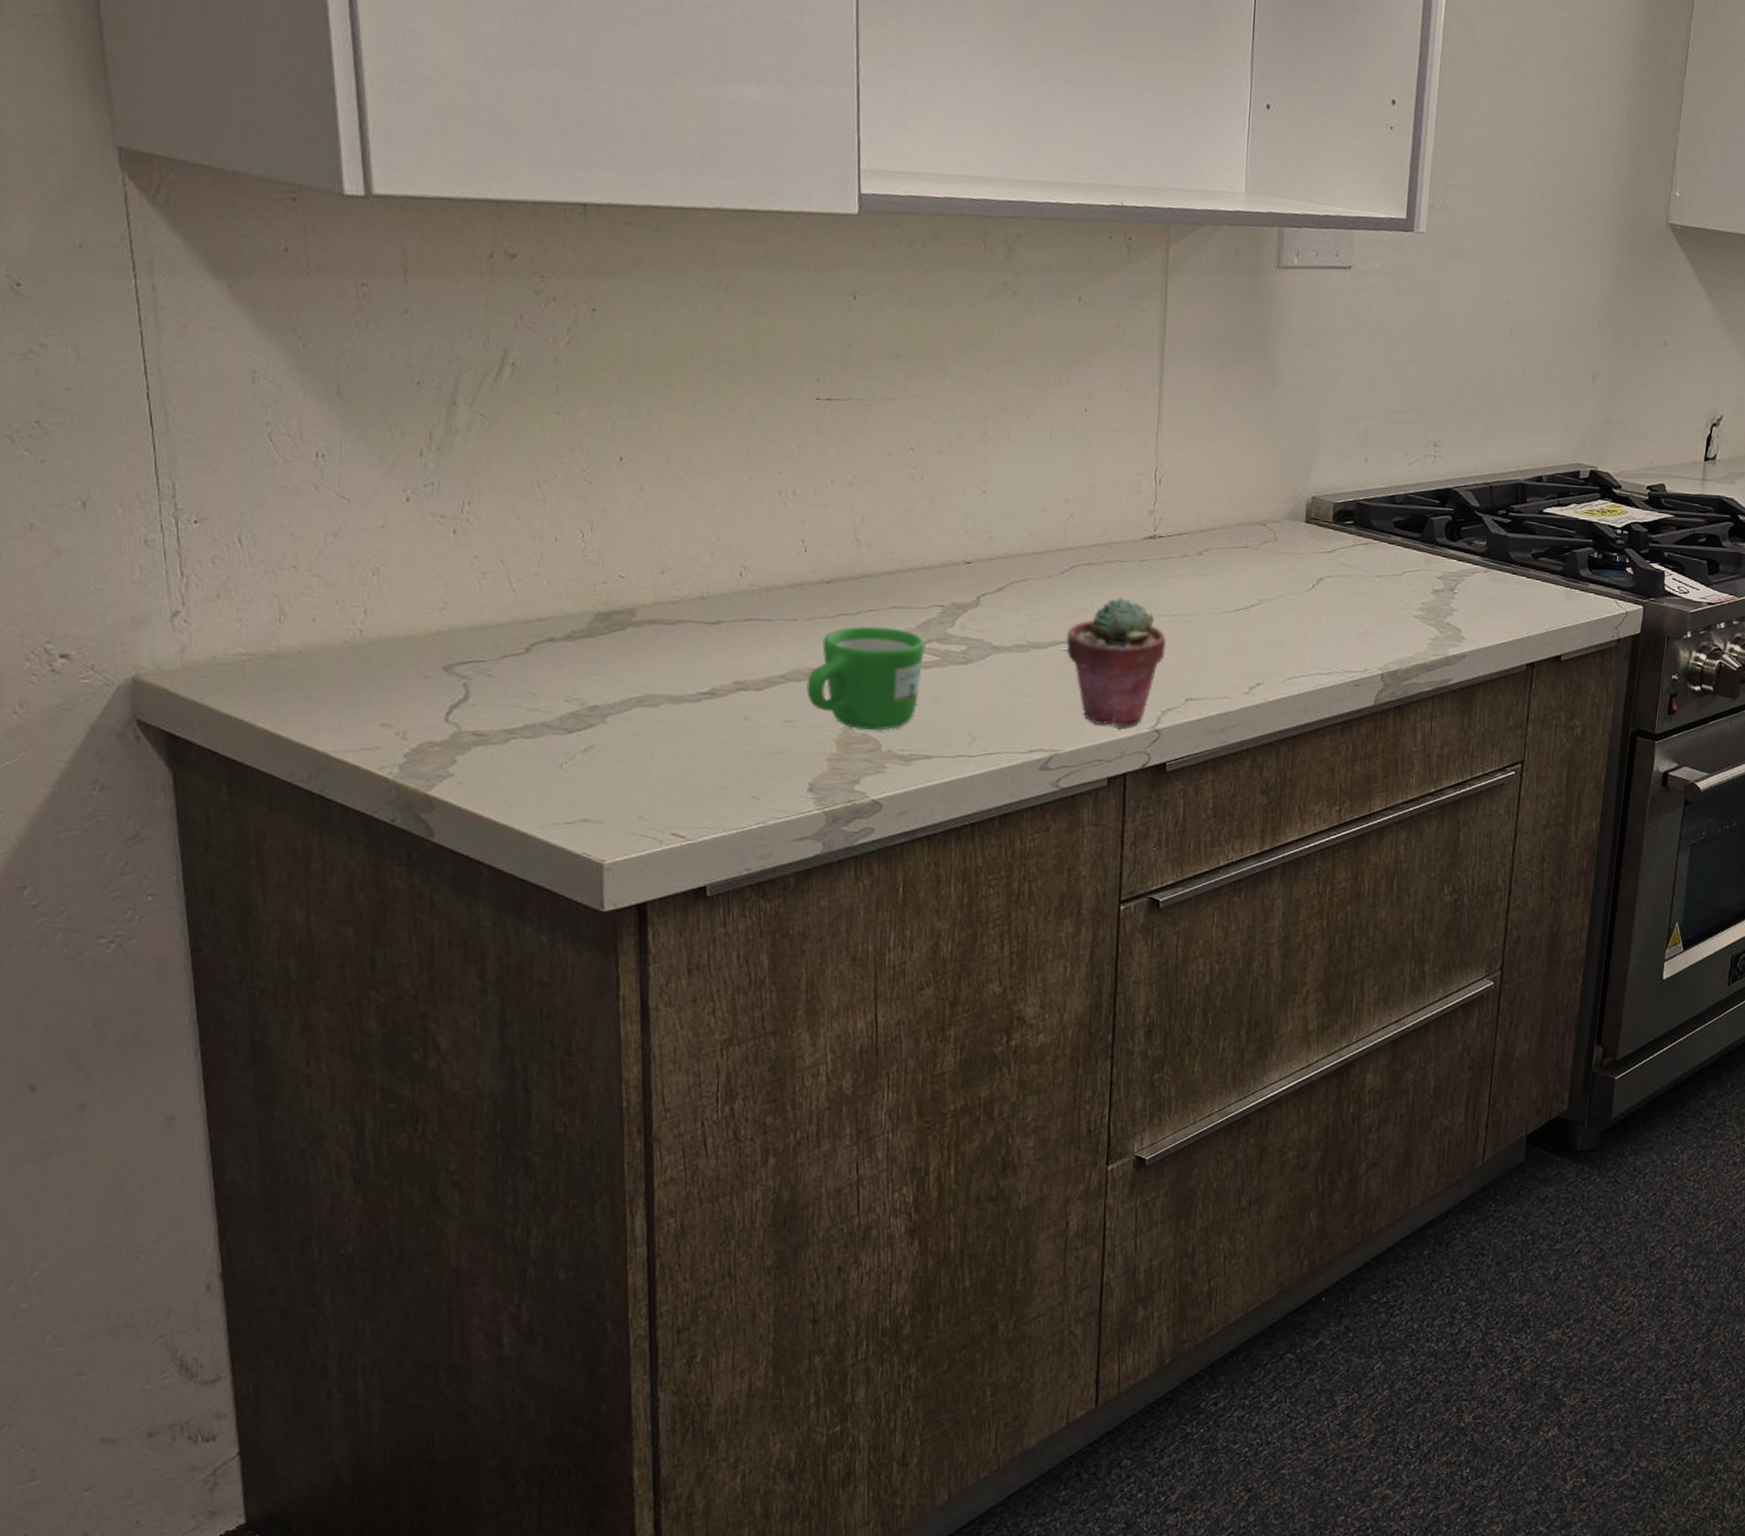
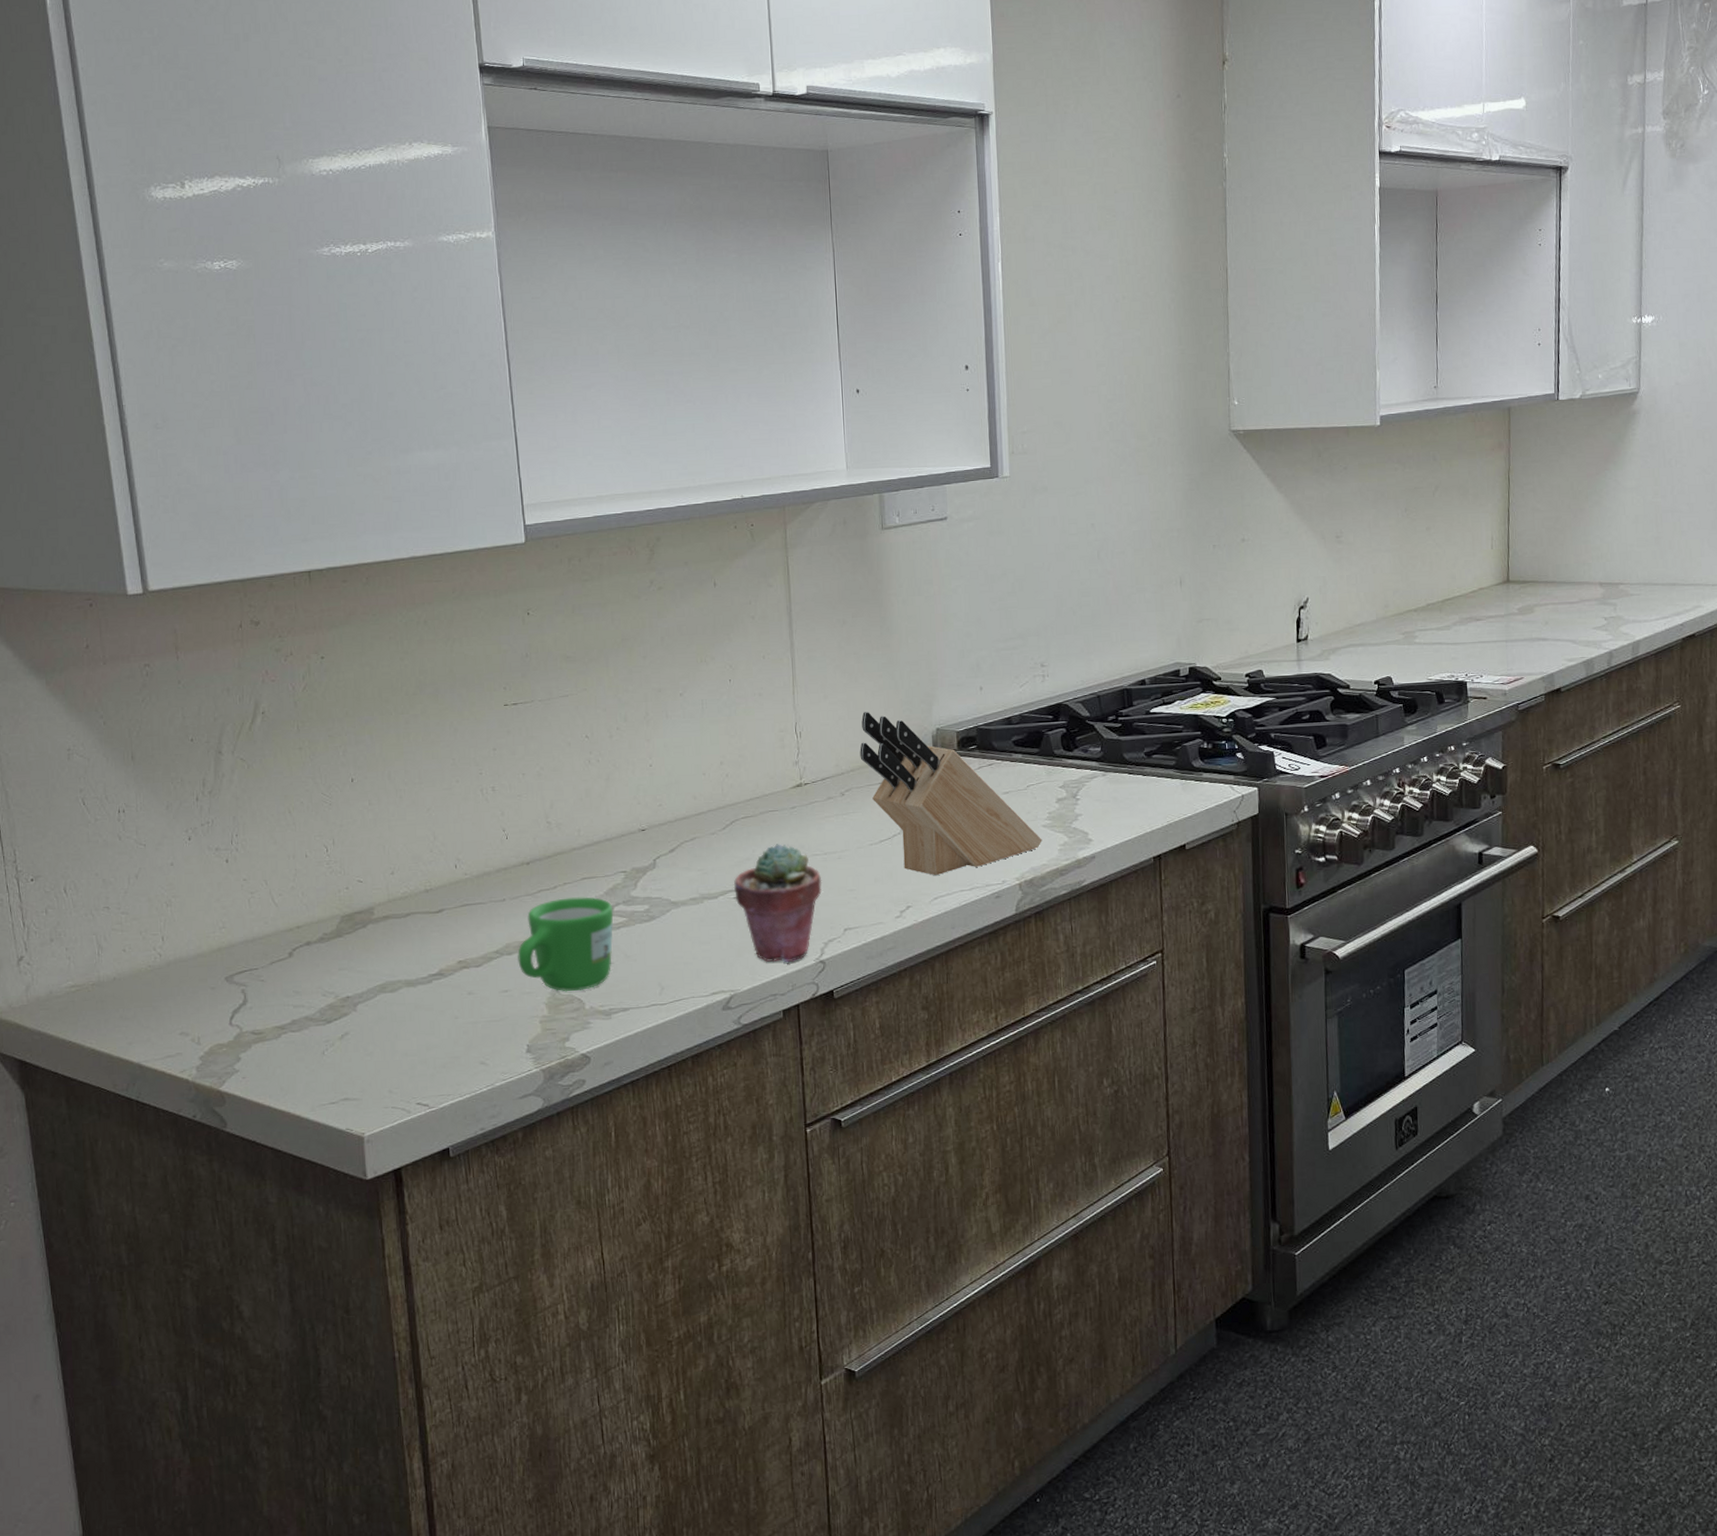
knife block: none [1224,467,1412,655] -> present [860,712,1042,876]

